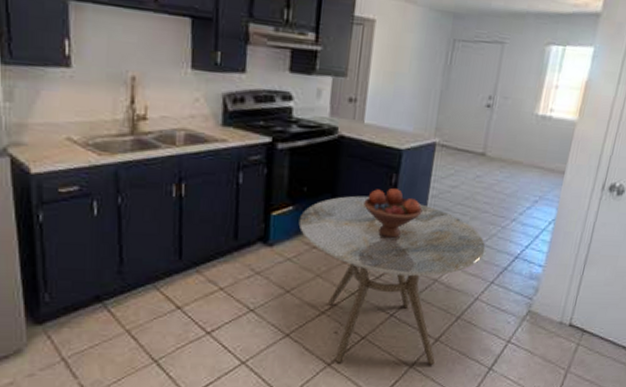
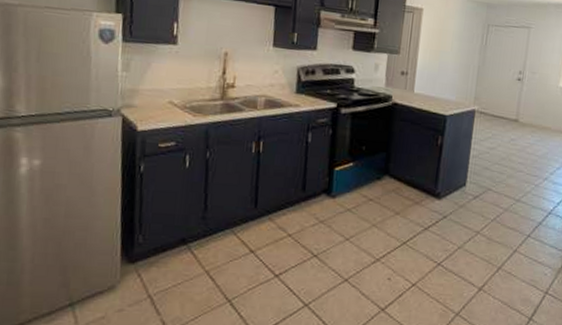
dining table: present [298,195,486,365] -> none [357,154,522,313]
fruit bowl: present [364,188,423,238] -> none [414,149,465,193]

